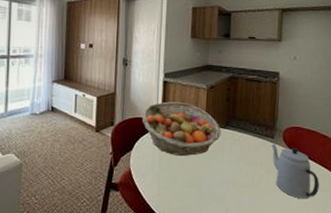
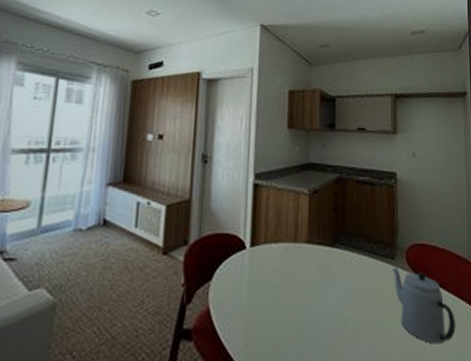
fruit basket: present [142,102,221,156] -> none [225,211,328,286]

